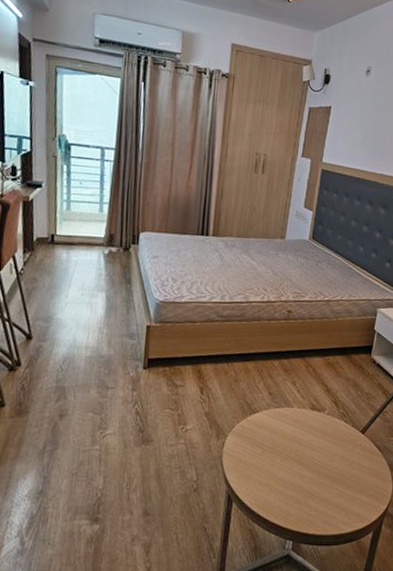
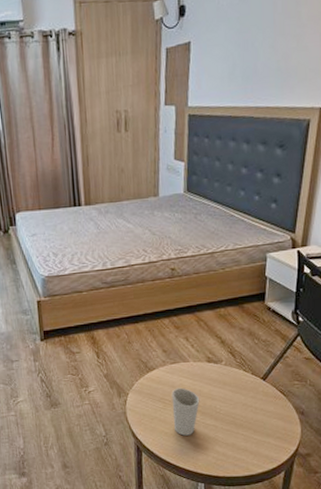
cup: none [270,434,299,487] -> present [171,387,200,436]

